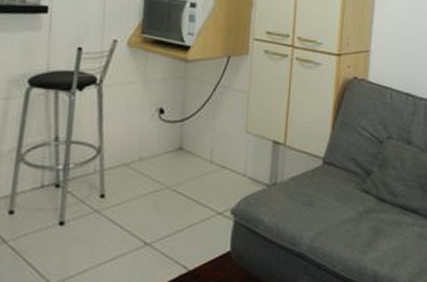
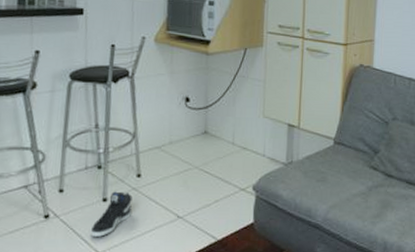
sneaker: none [42,213,94,266] -> present [90,191,133,237]

